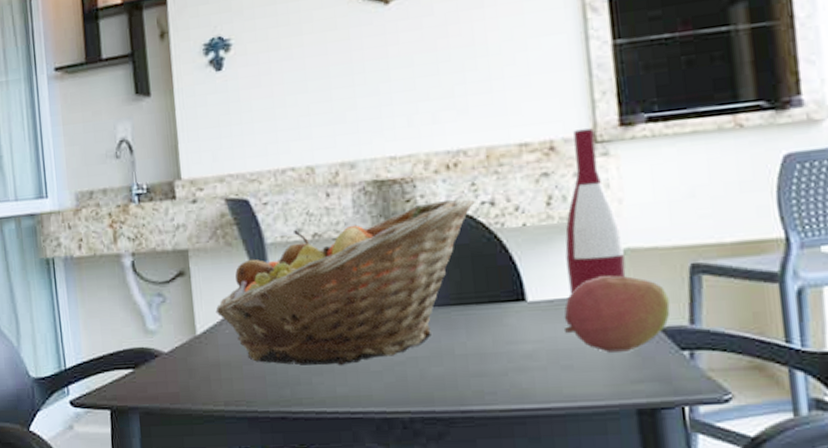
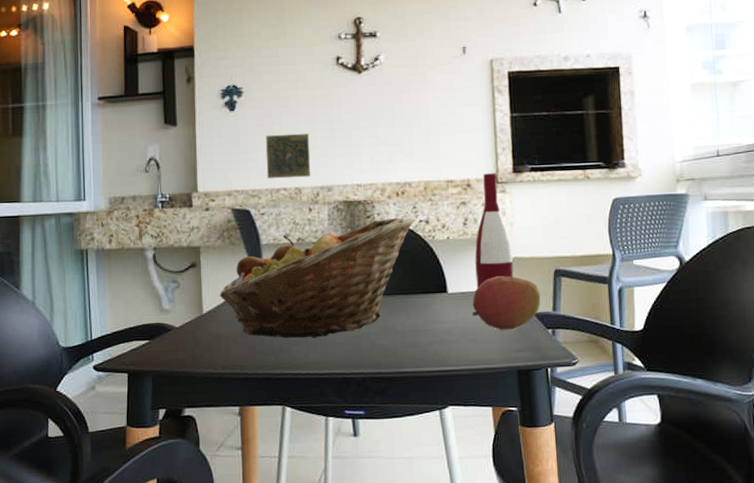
decorative tile: none [263,92,326,158] -> present [265,133,311,179]

